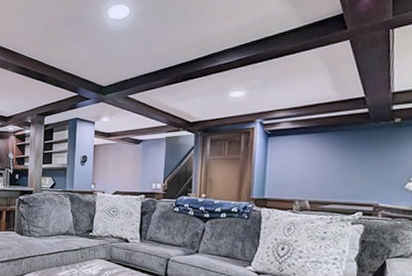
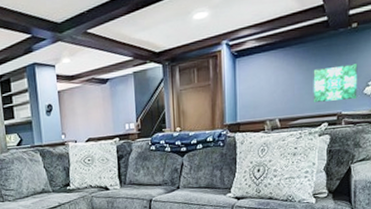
wall art: none [347,157,400,192] -> present [313,64,358,102]

